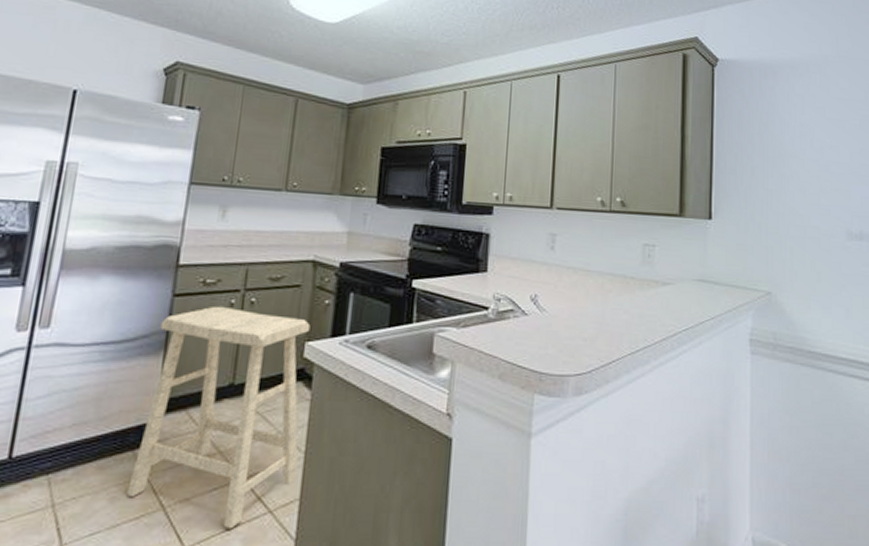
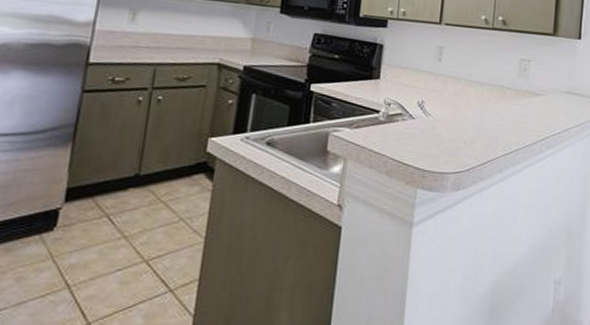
stool: present [127,306,311,530] -> none [33,102,214,307]

